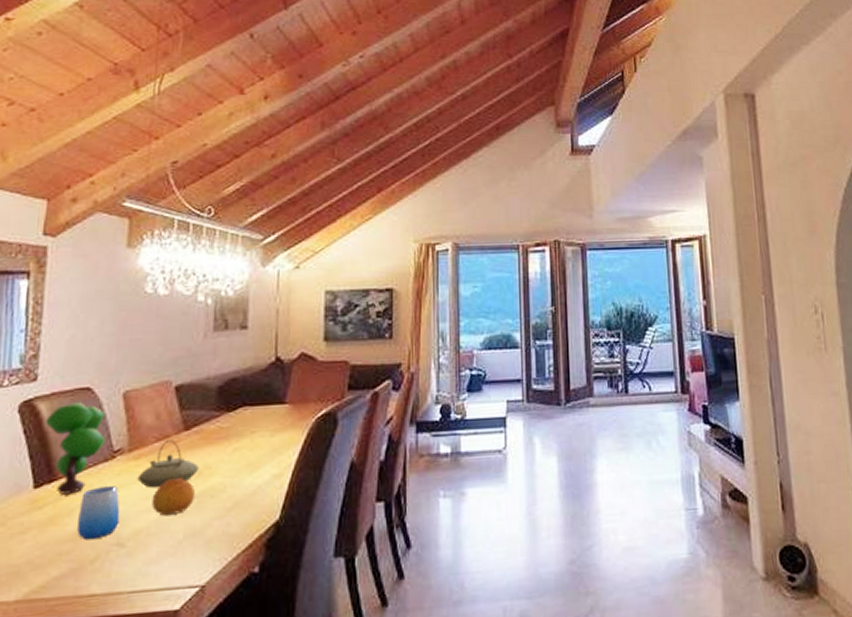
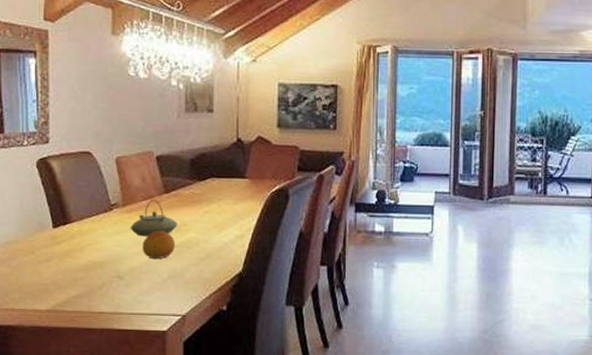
plant: present [45,402,105,495] -> none [58,163,104,235]
cup: present [77,486,120,540] -> none [88,232,119,272]

